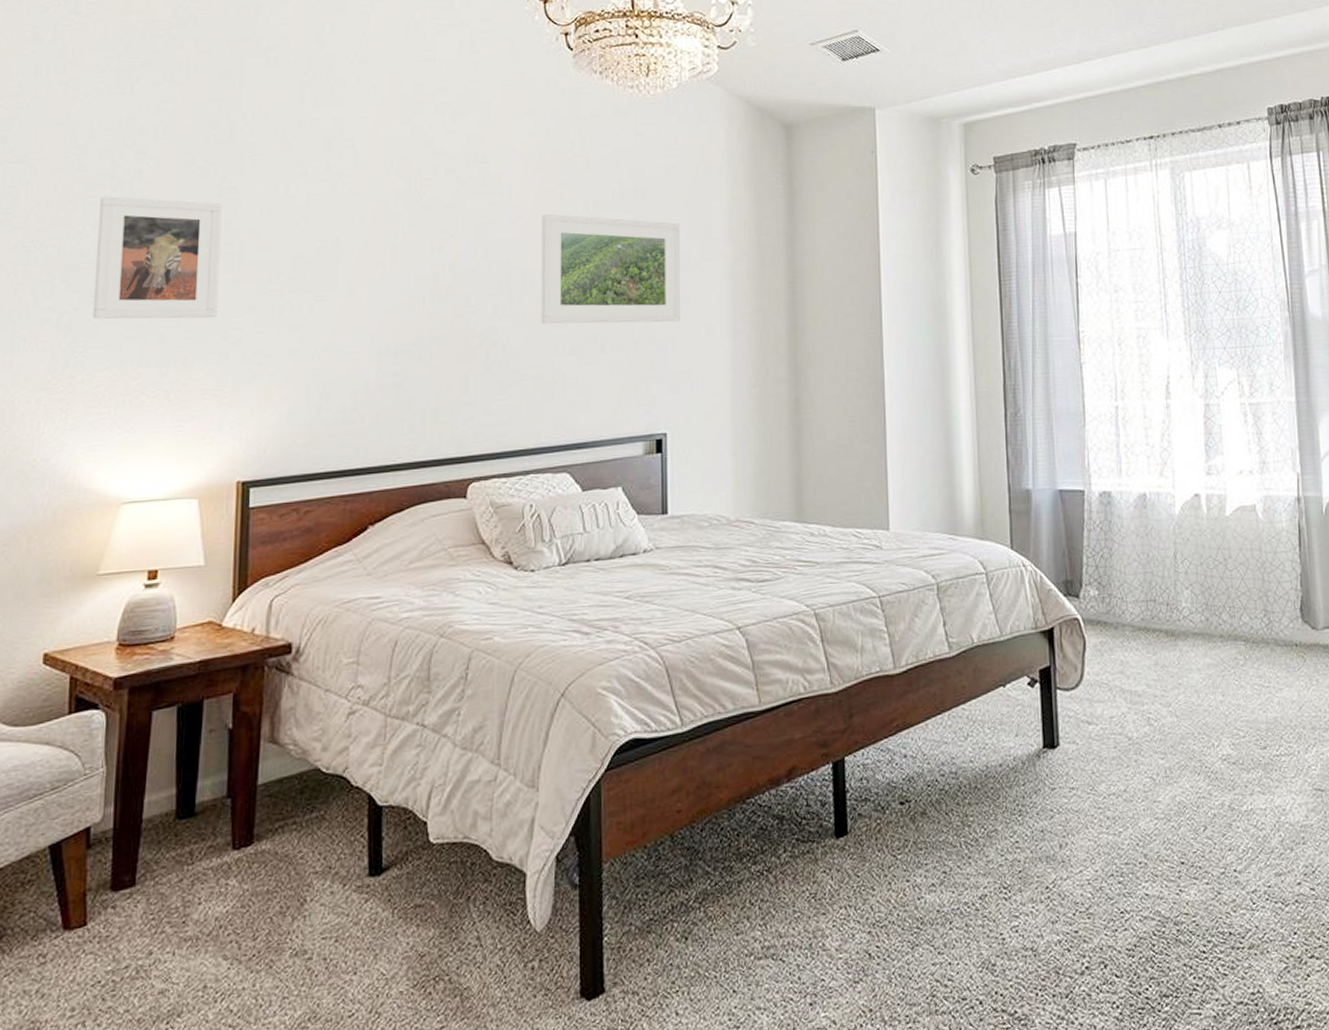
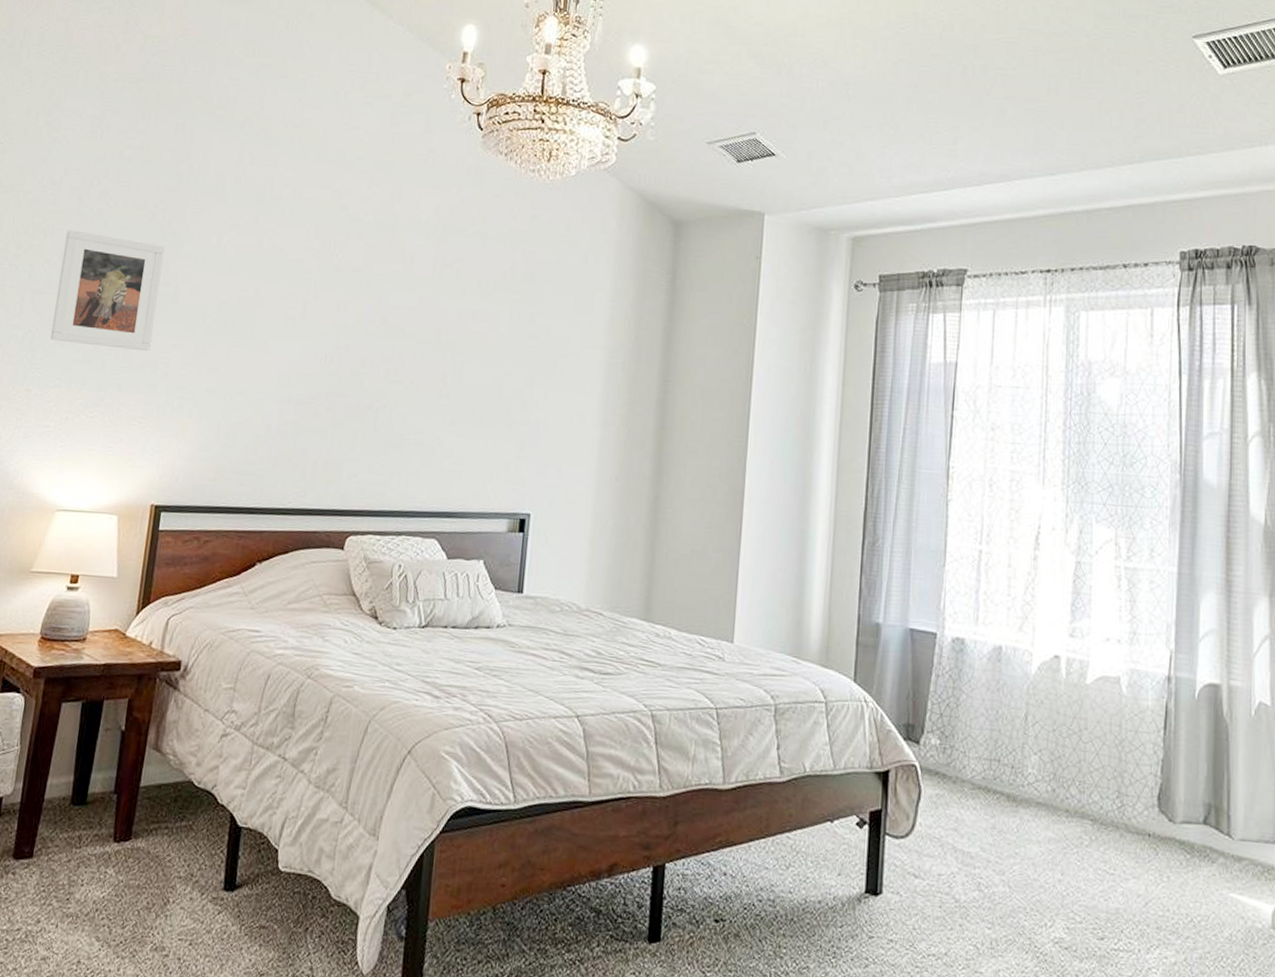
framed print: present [541,213,680,324] -> none [427,286,564,406]

